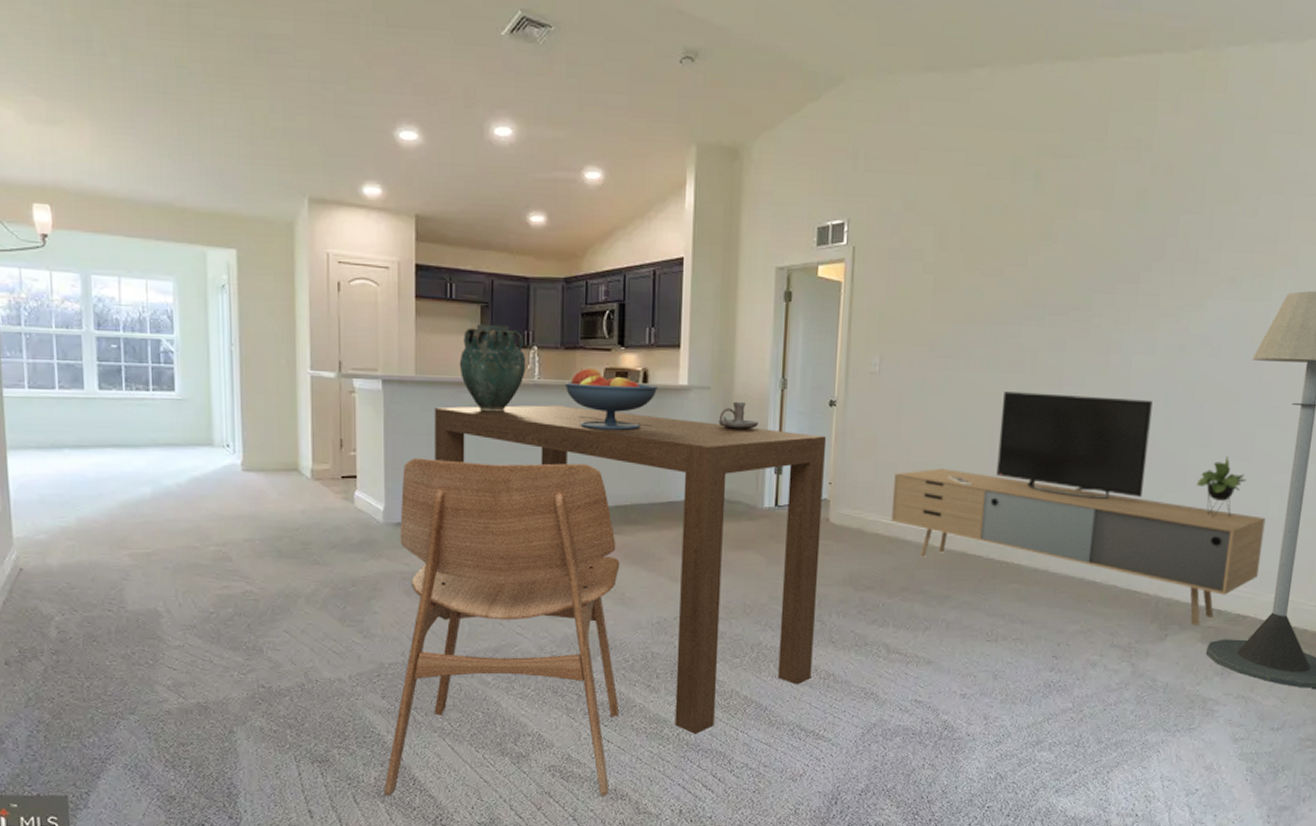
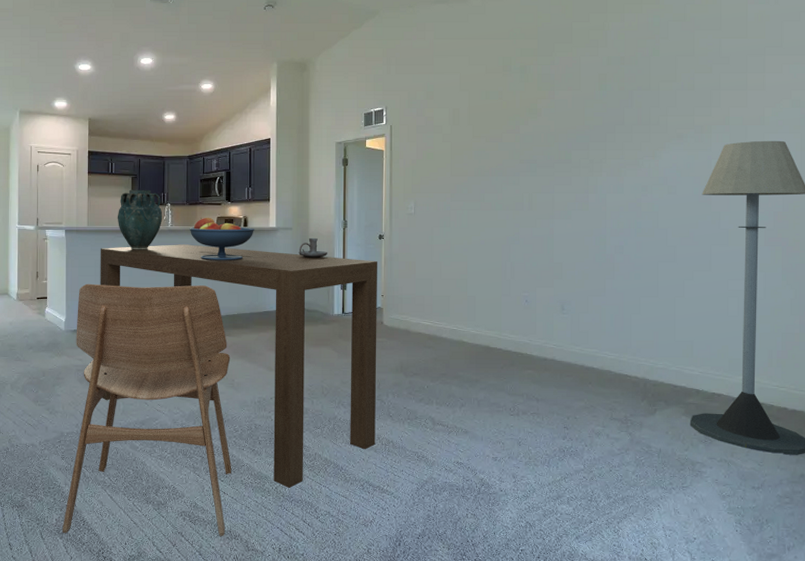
media console: present [891,392,1266,625] -> none [429,225,727,402]

